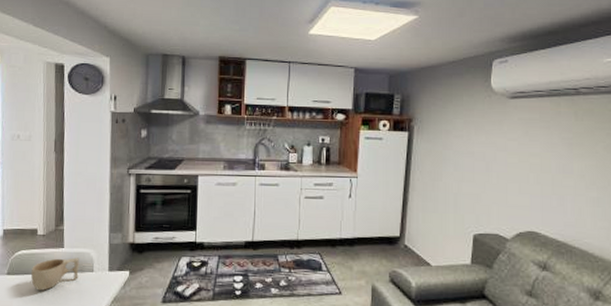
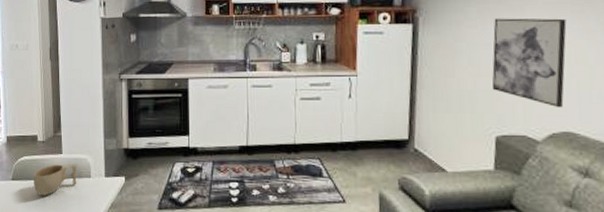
wall art: none [472,130,536,211] -> present [491,18,567,108]

